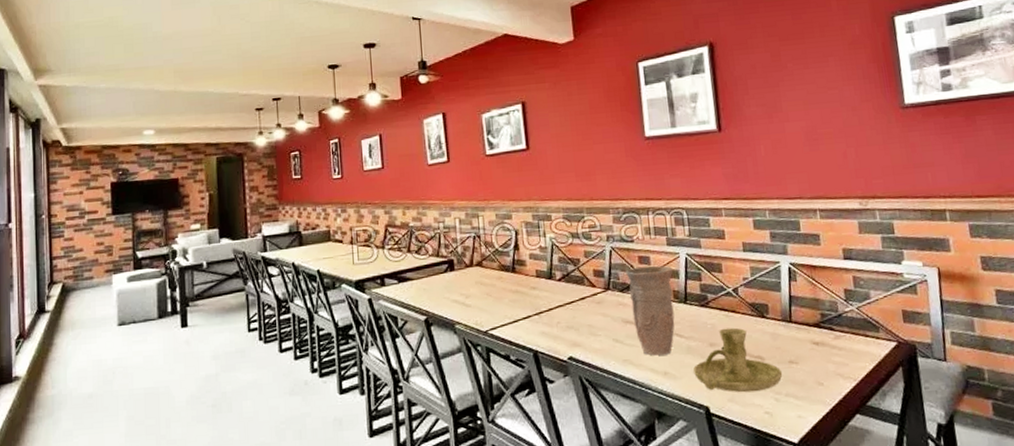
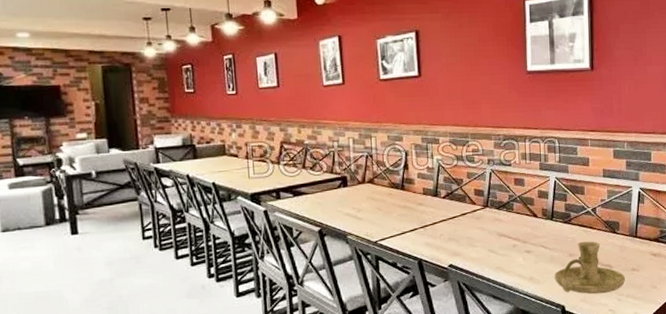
vase: present [625,265,675,356] -> none [502,187,544,264]

